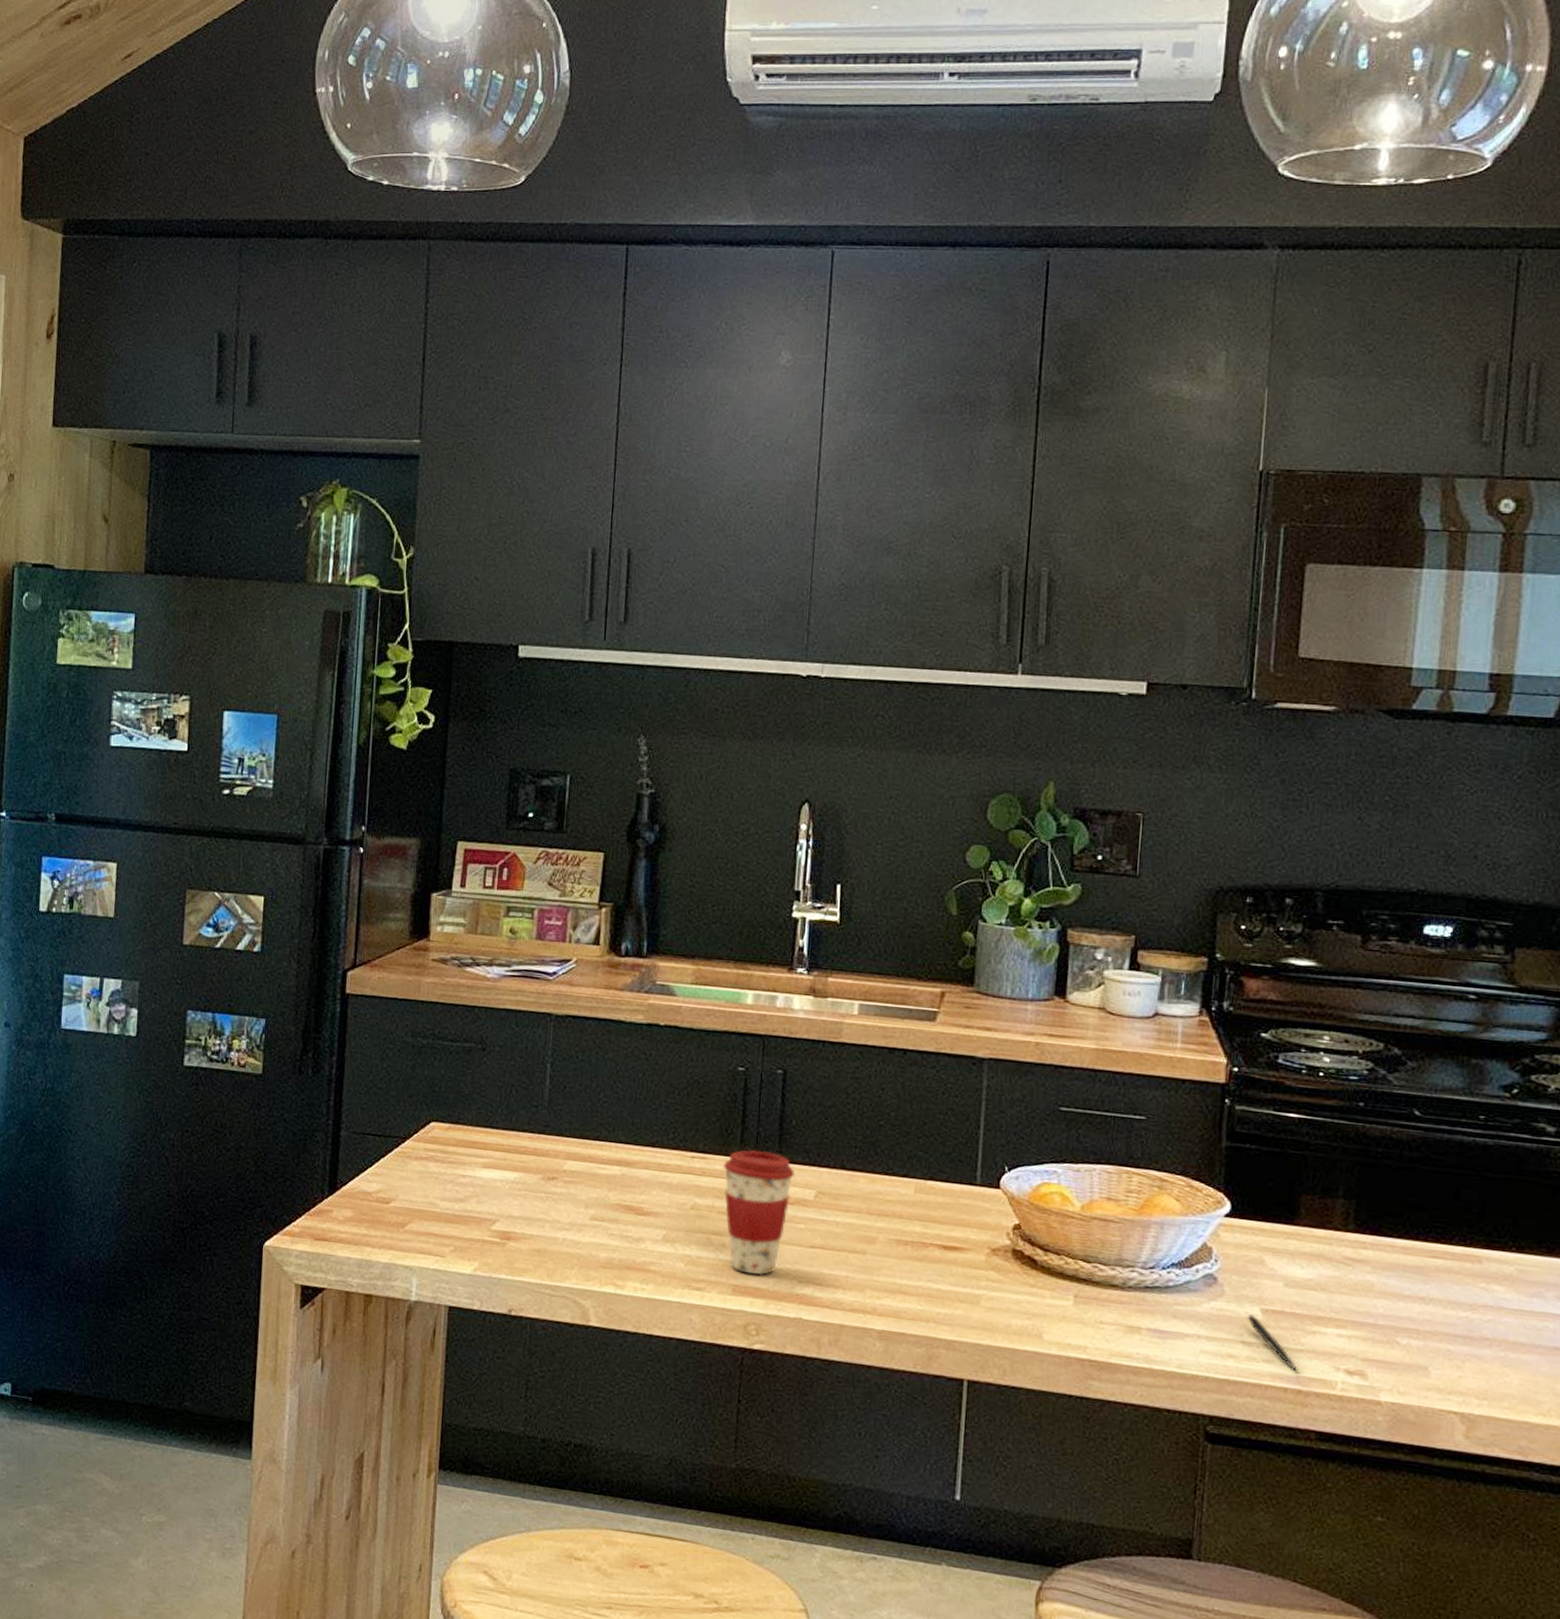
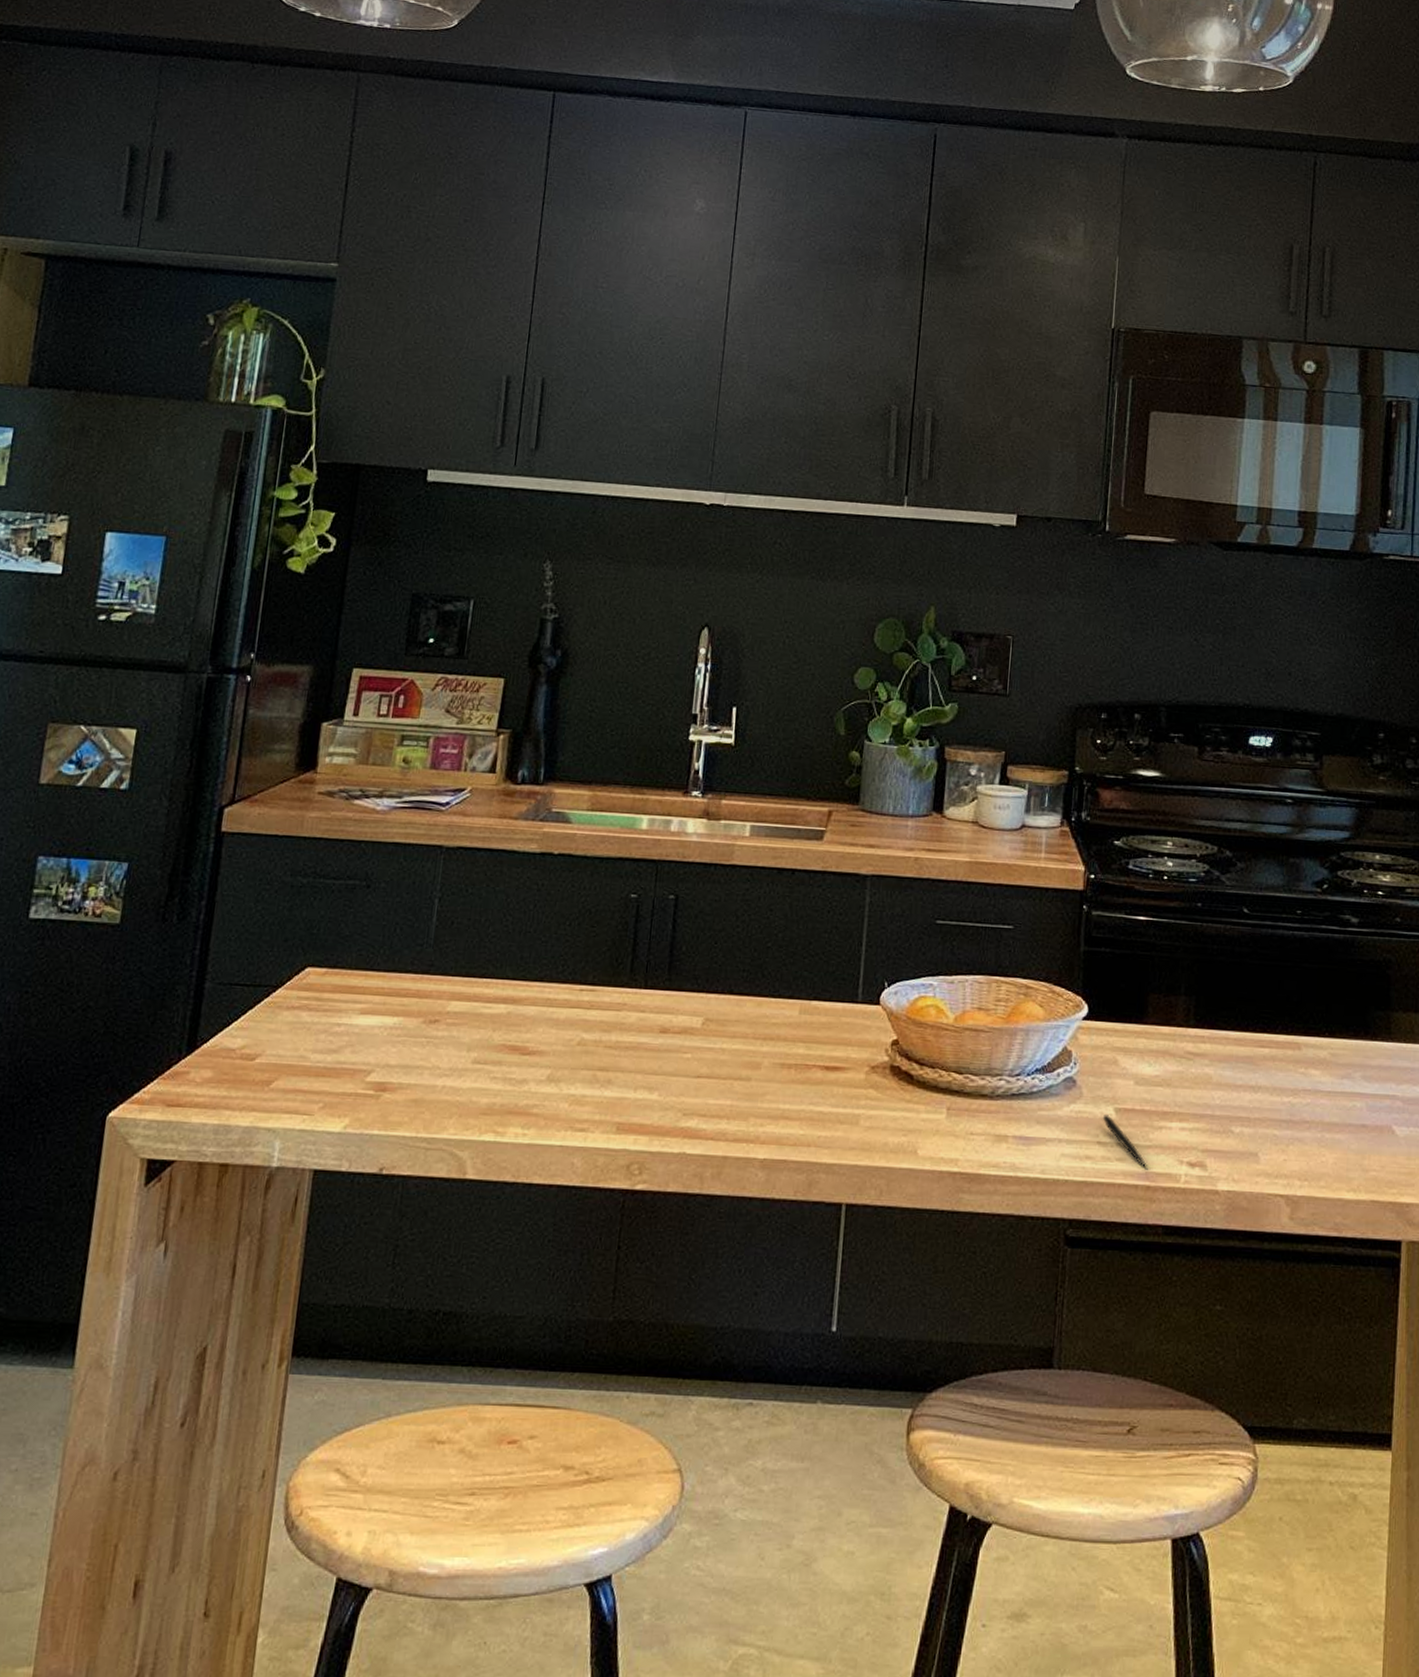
coffee cup: present [723,1149,794,1276] -> none [611,978,683,1111]

